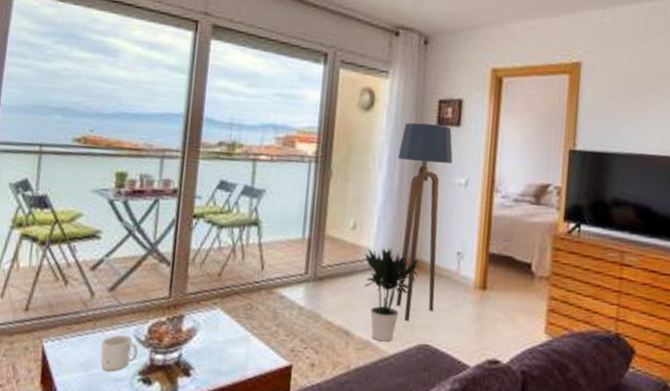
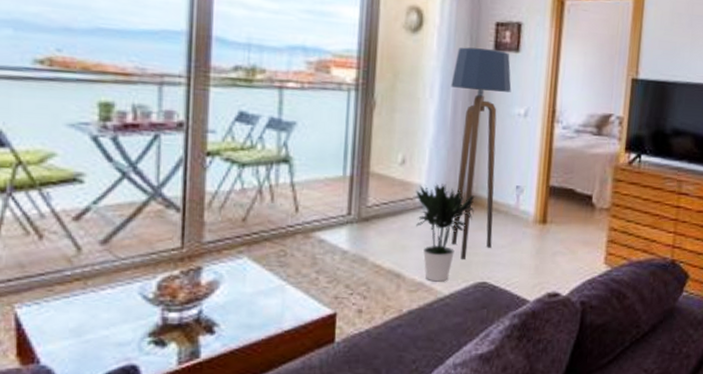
mug: present [100,334,138,371] -> none [95,293,146,335]

